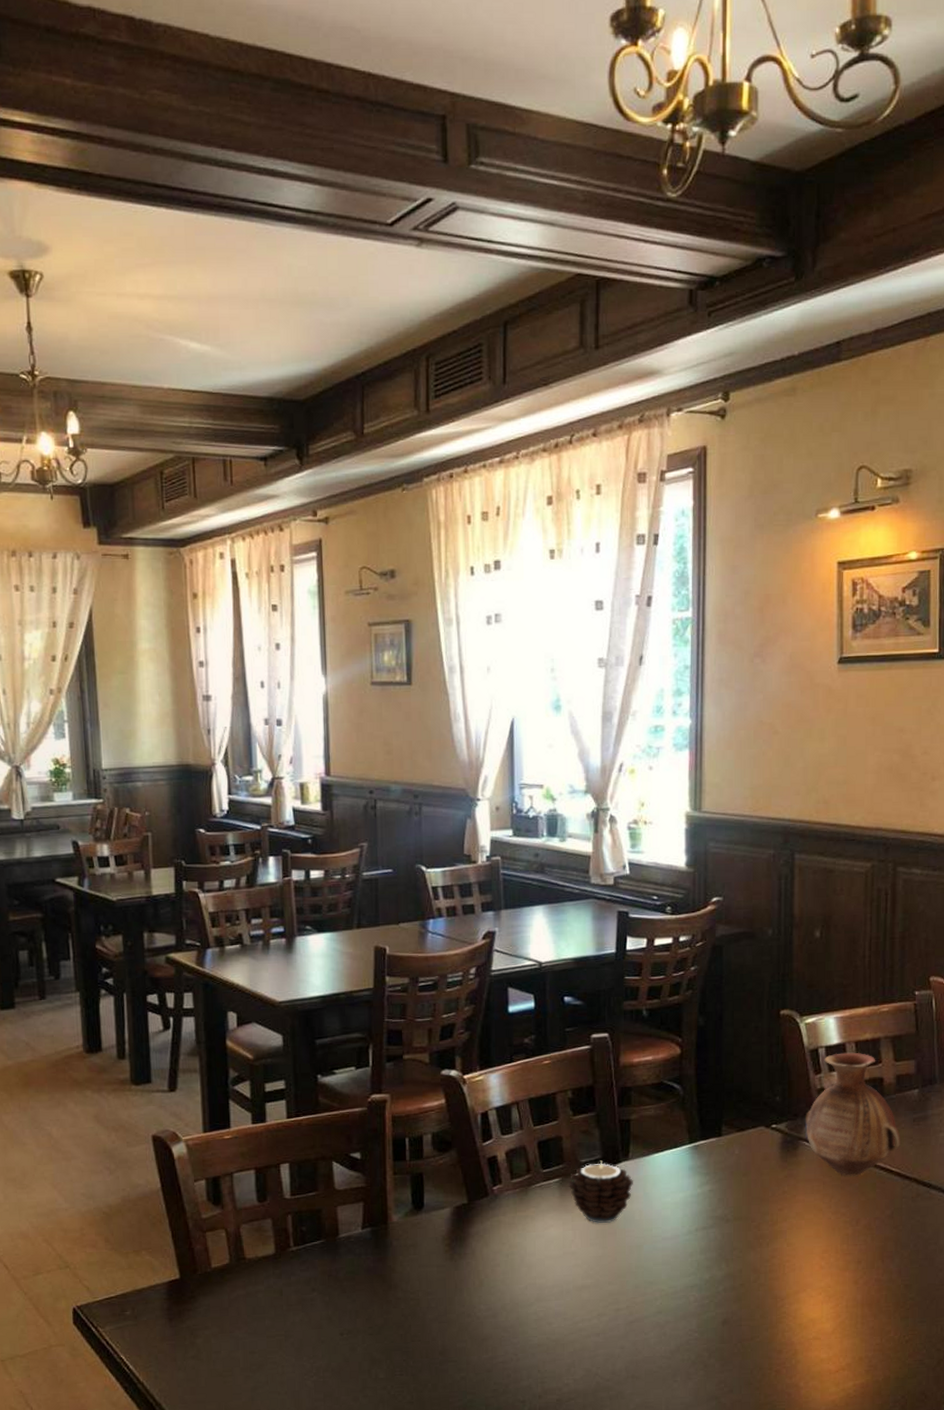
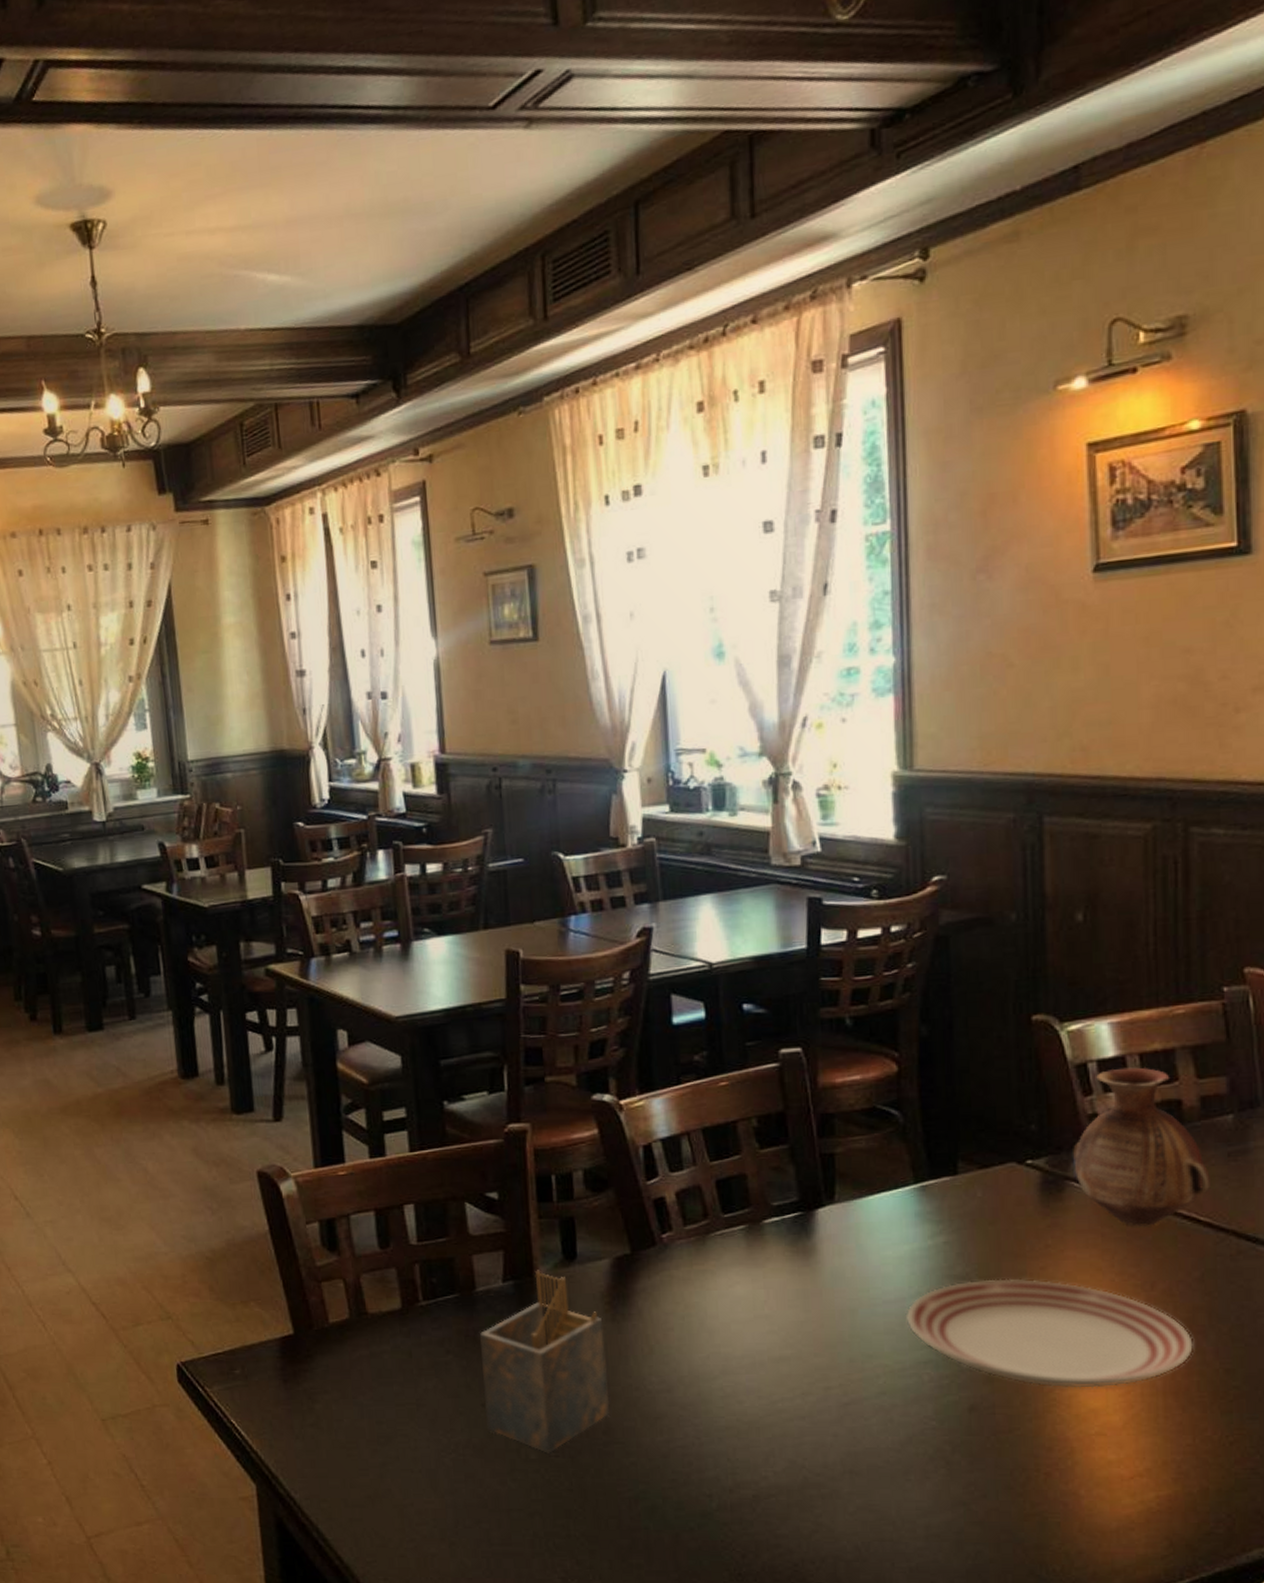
napkin holder: none [340,1218,446,1373] -> present [479,1270,610,1453]
candle: present [568,1160,634,1223] -> none [756,1204,843,1281]
dinner plate: none [678,1218,885,1304] -> present [905,1278,1195,1388]

